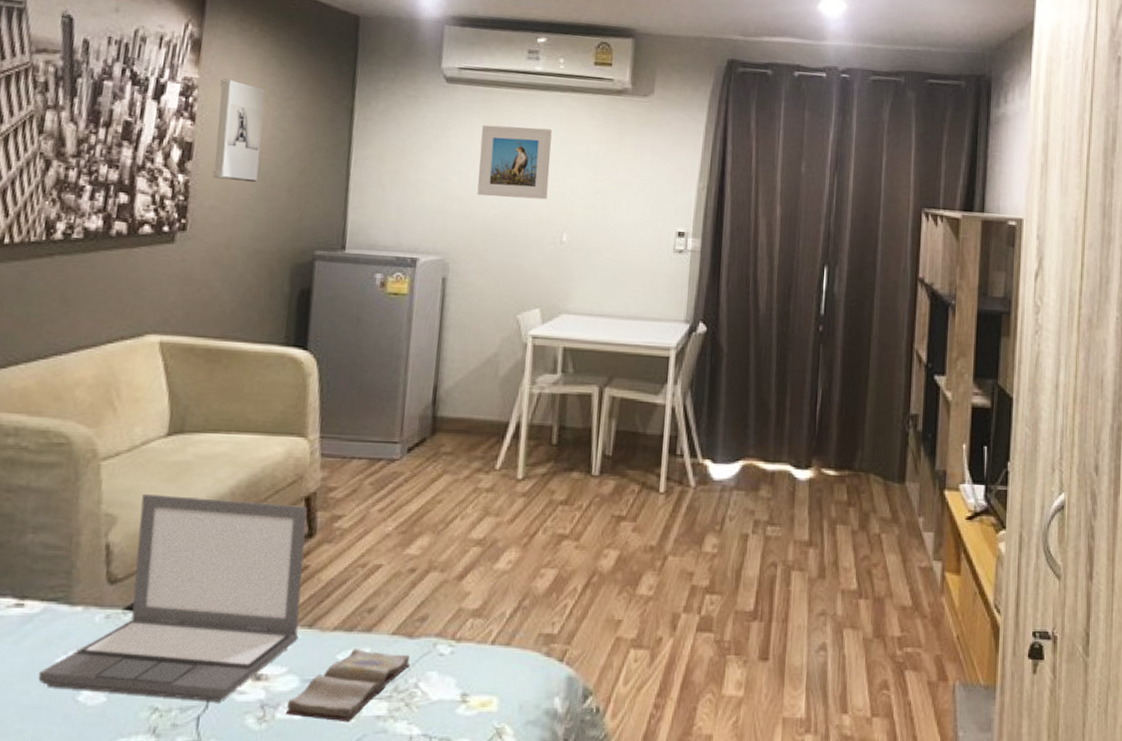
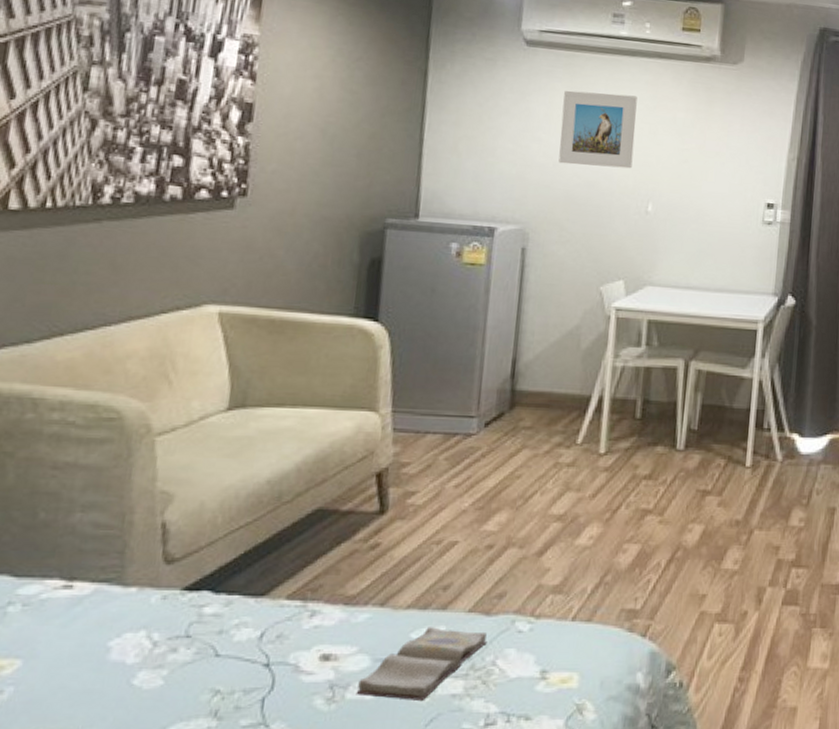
laptop: present [38,493,308,701] -> none [89,470,379,683]
wall sculpture: present [213,79,266,183] -> none [276,36,332,147]

